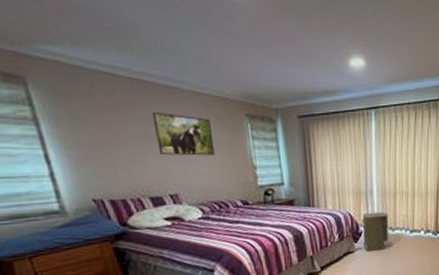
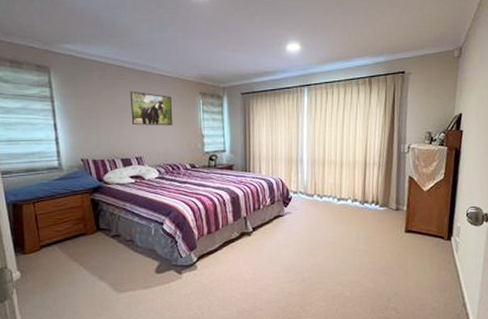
air purifier: present [361,212,389,251] -> none [291,179,317,216]

